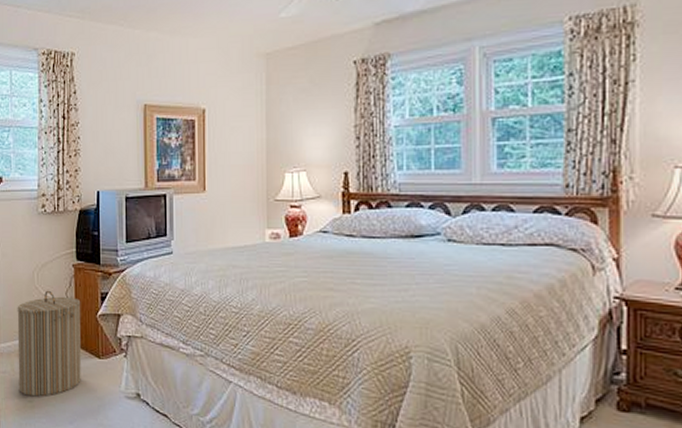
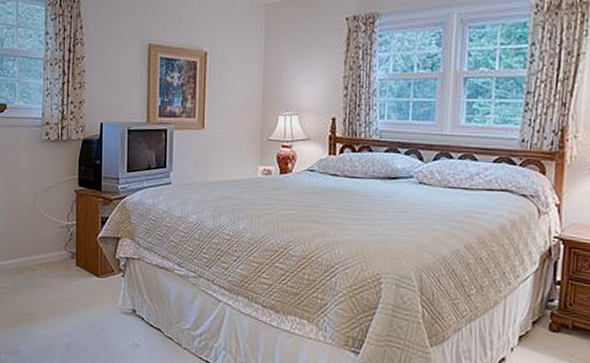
laundry hamper: present [17,290,81,397] -> none [19,213,82,311]

